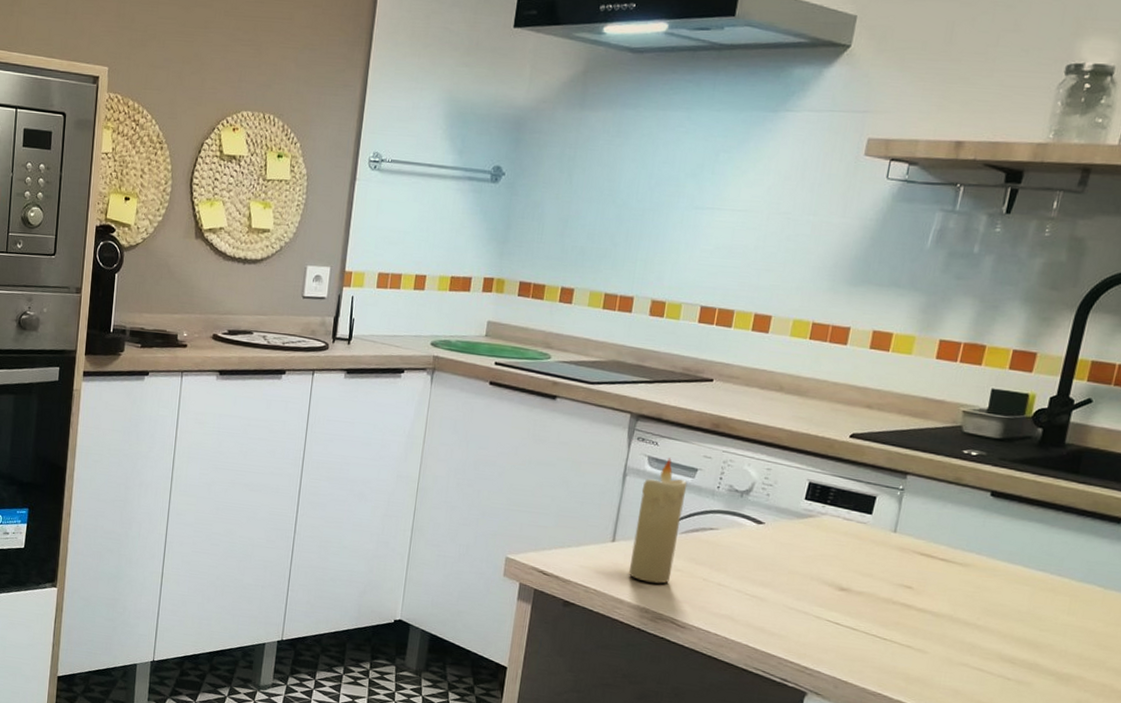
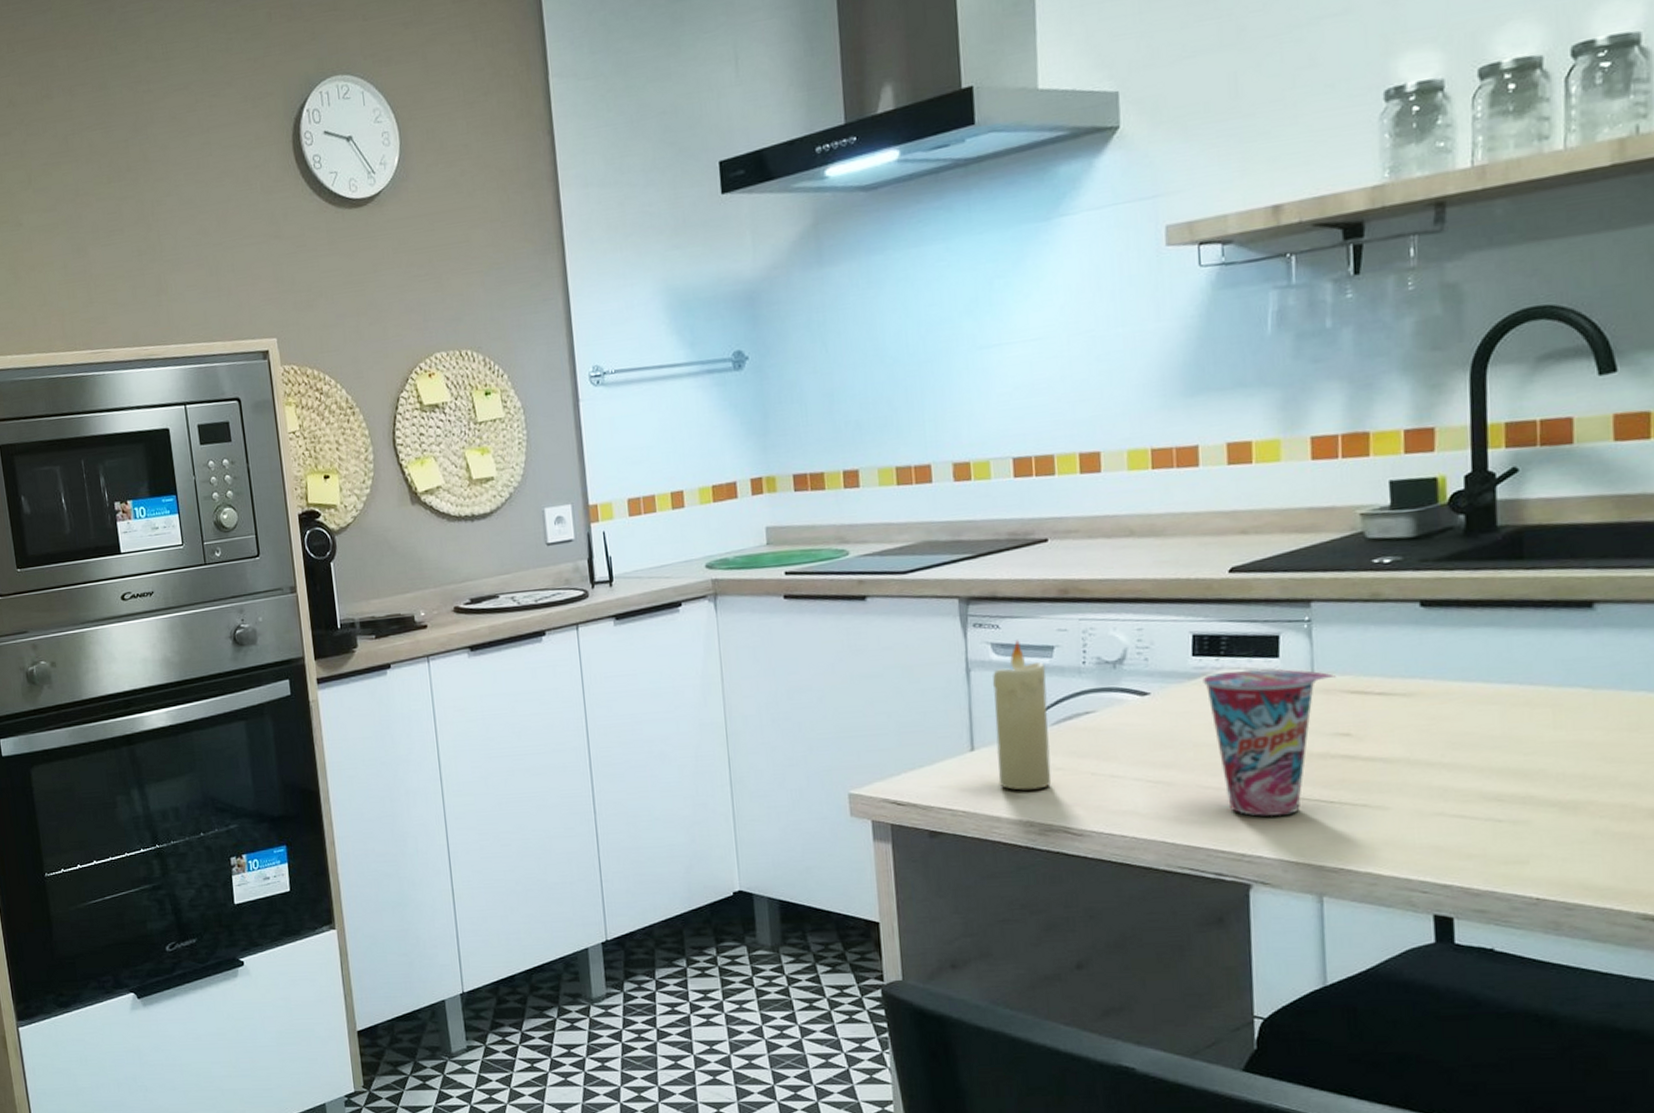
cup: none [805,517,912,643] -> present [1202,669,1336,817]

